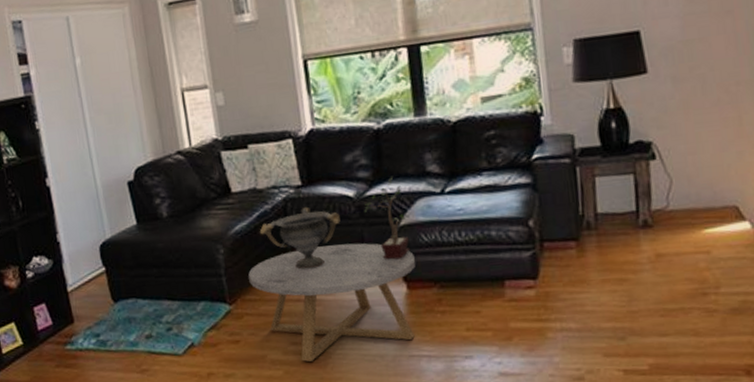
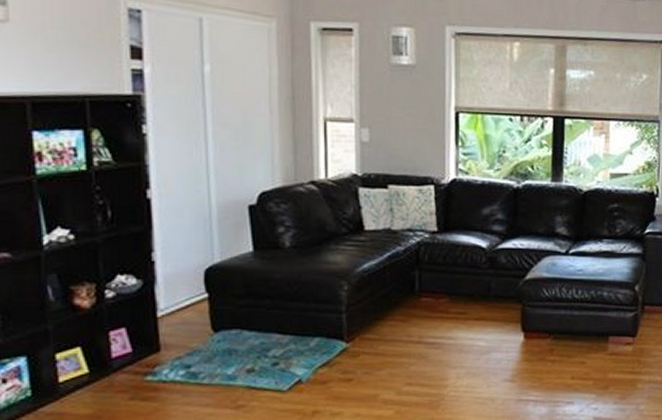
coffee table: present [248,243,416,362] -> none [371,292,536,402]
decorative bowl: present [259,207,341,270] -> none [388,253,471,313]
potted plant: present [364,177,411,260] -> none [494,234,532,310]

